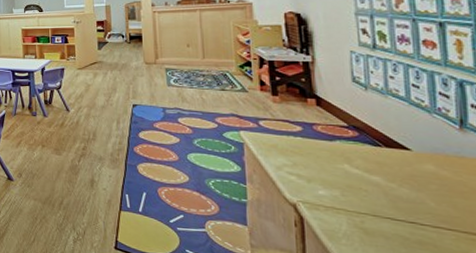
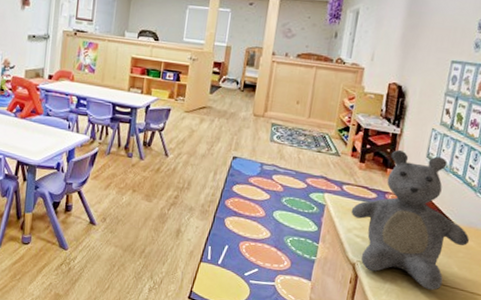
teddy bear: none [275,77,441,232] -> present [351,149,470,291]

